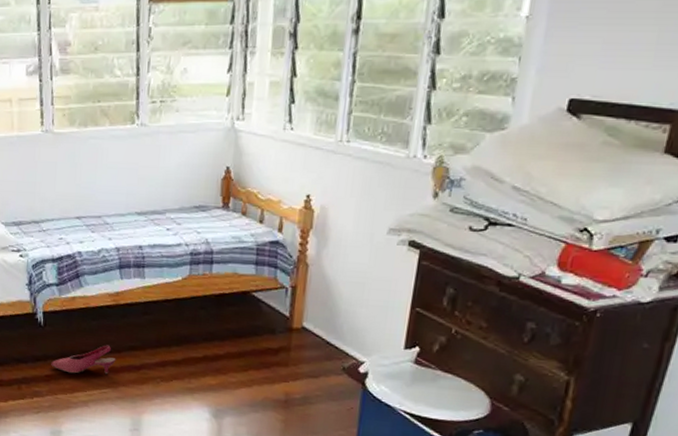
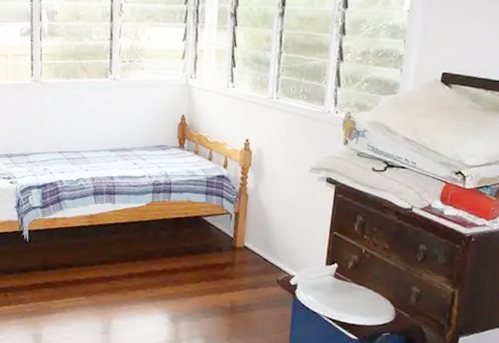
shoe: present [51,345,116,375] -> none [34,259,90,285]

